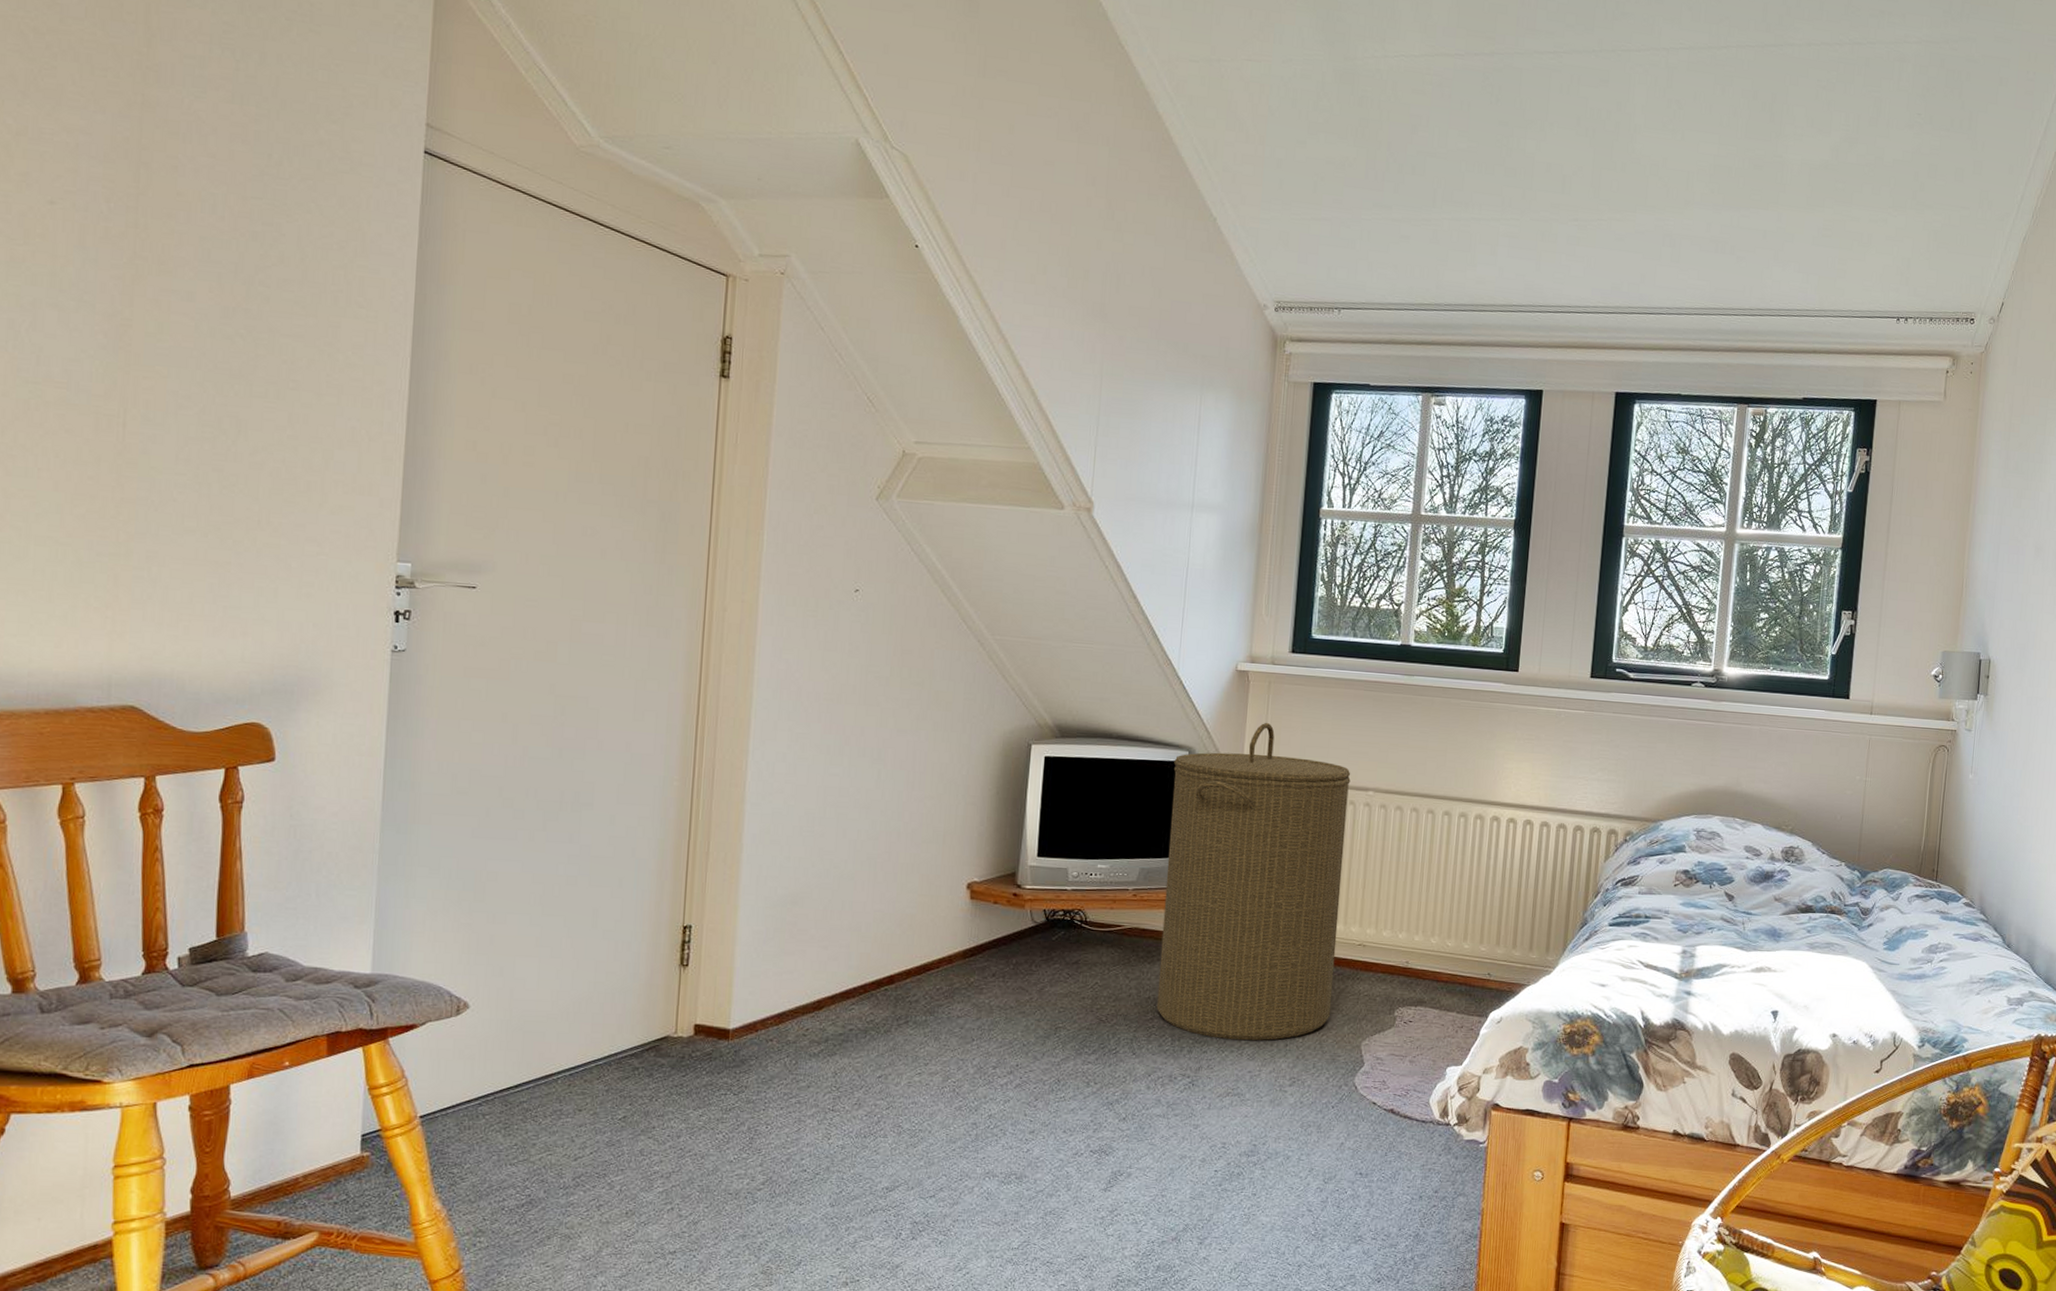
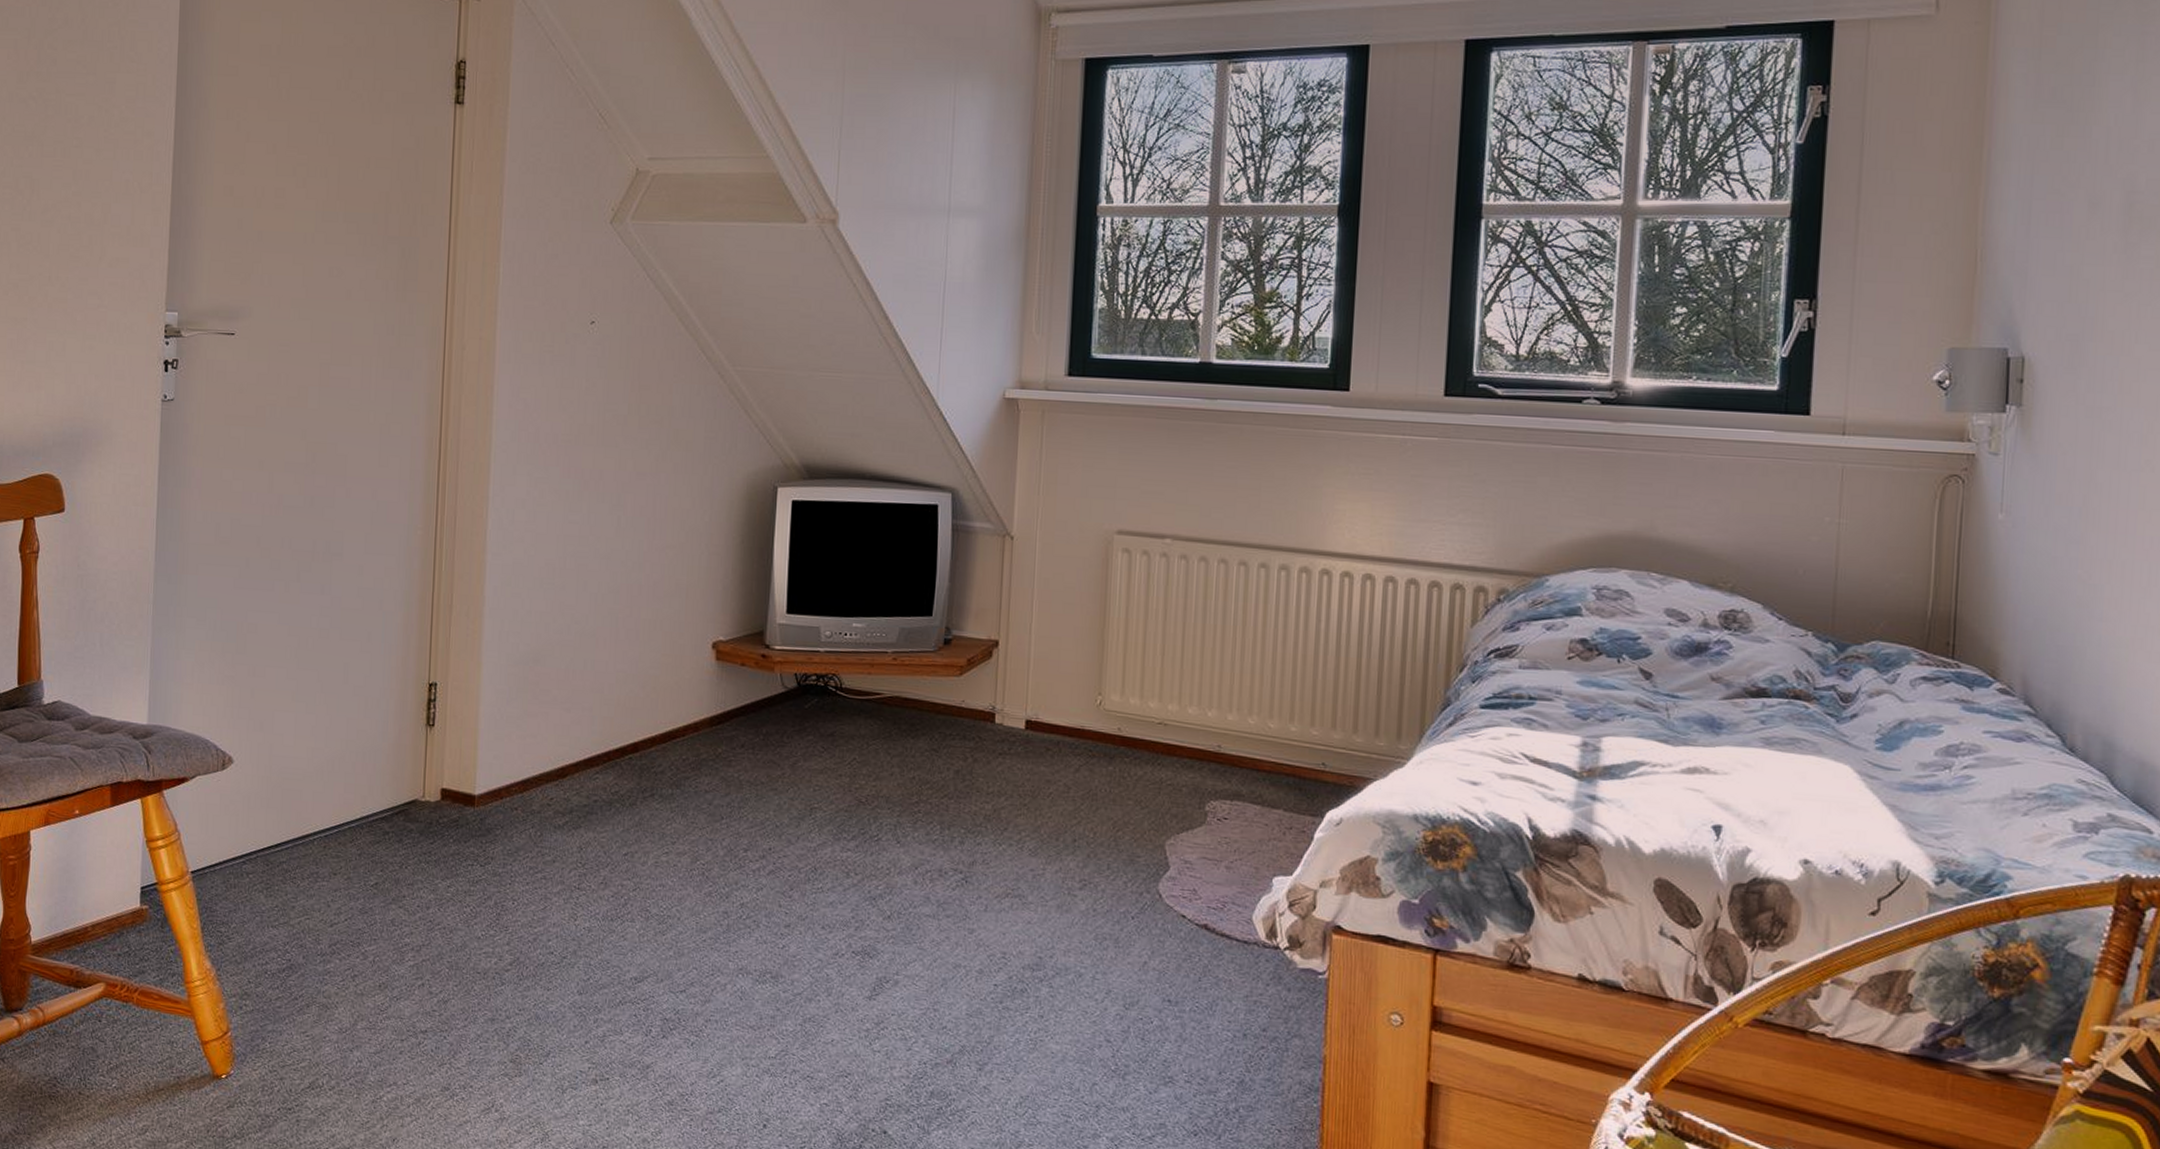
laundry hamper: present [1156,722,1351,1041] -> none [922,458,1143,834]

